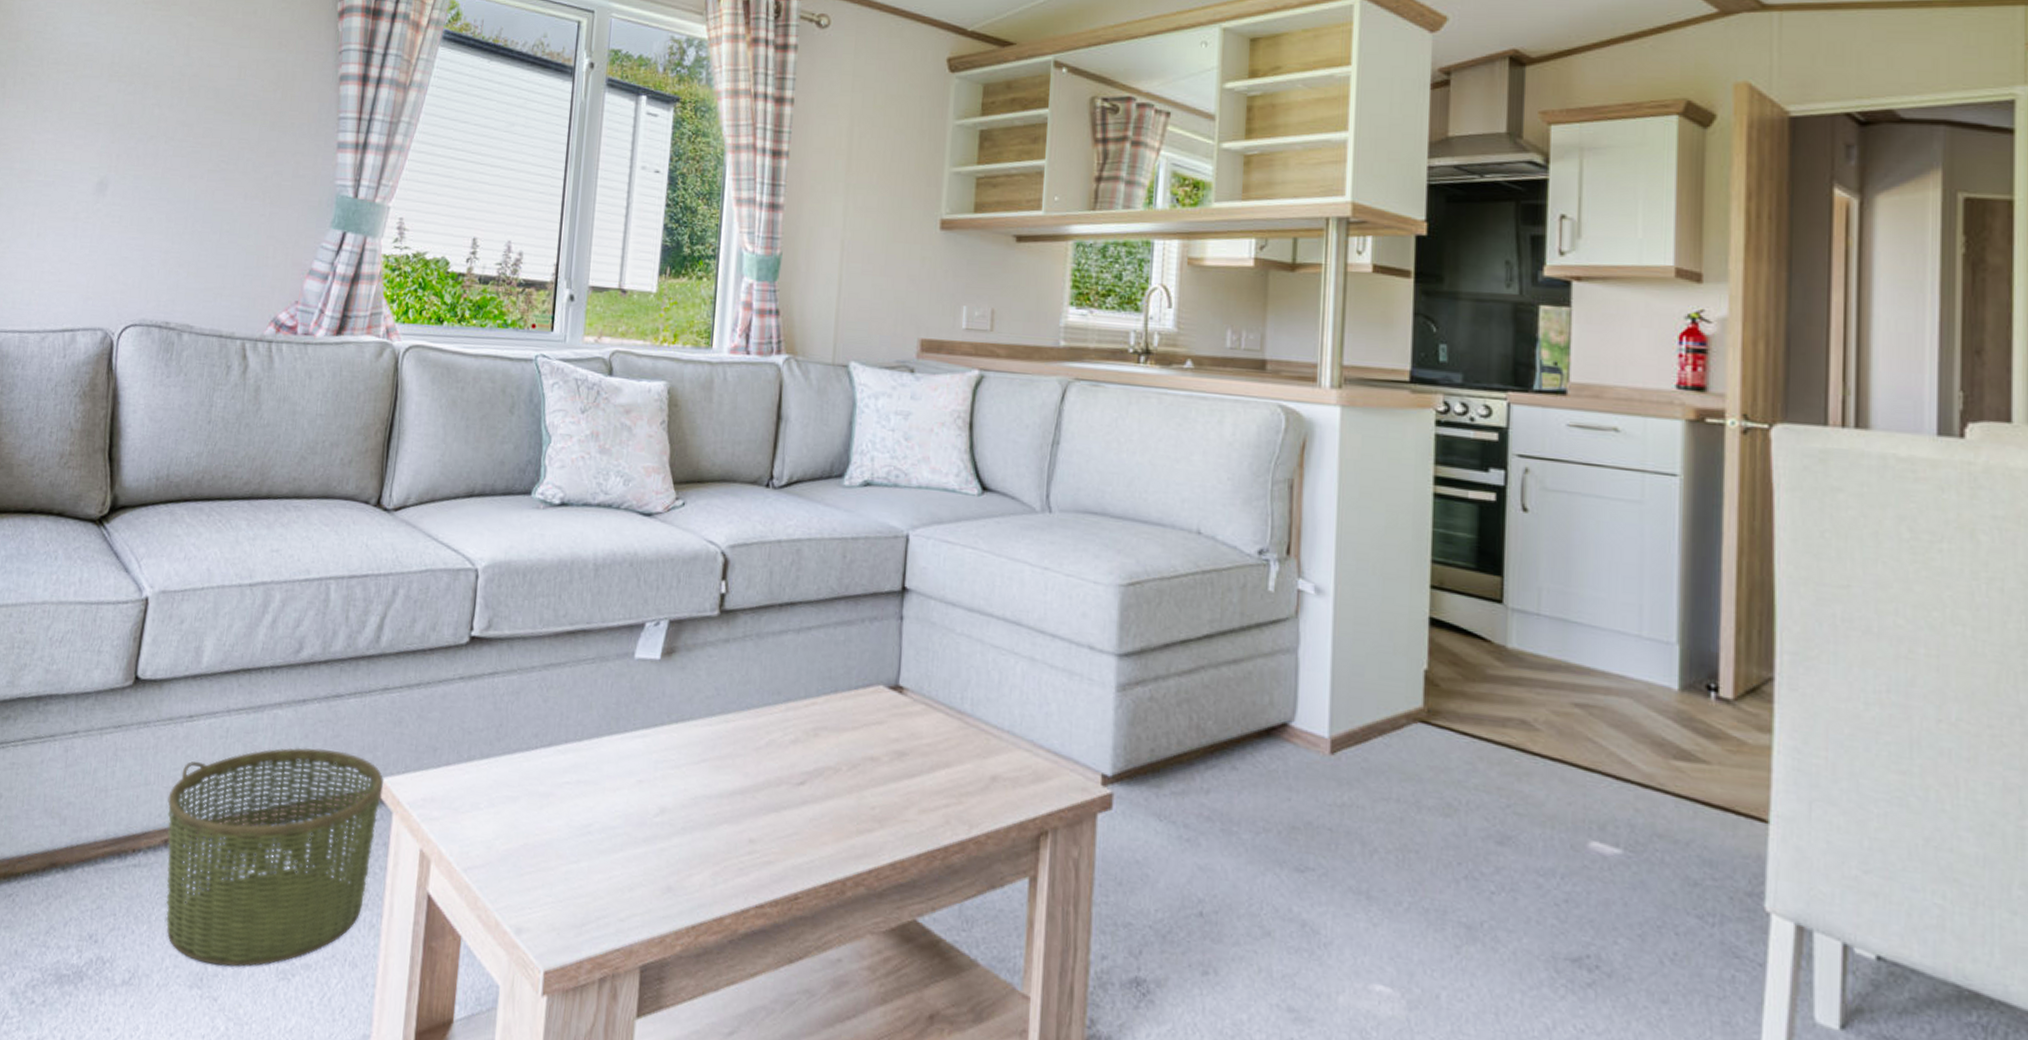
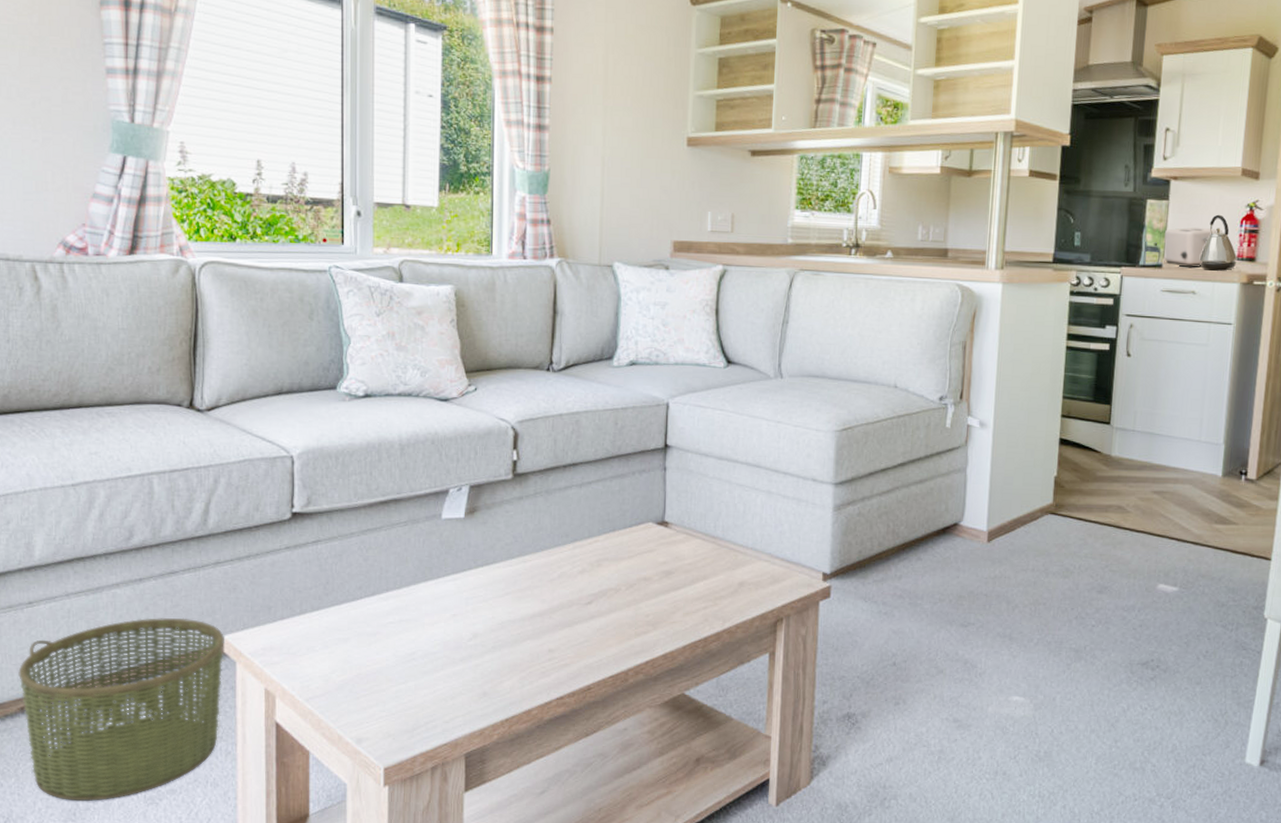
toaster: none [1568,342,1652,396] -> present [1164,227,1222,267]
kettle: none [1621,327,1679,402] -> present [1199,214,1238,271]

